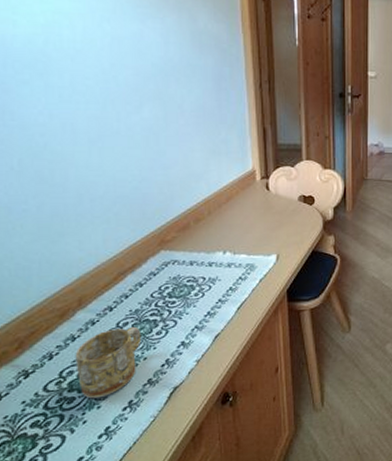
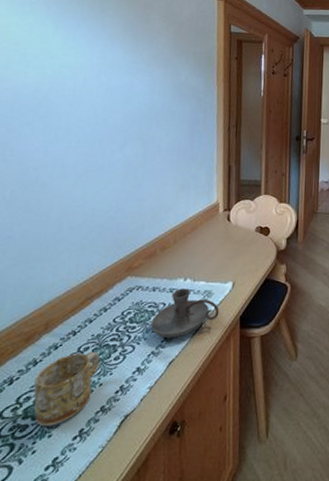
candle holder: none [191,262,264,312] -> present [150,288,219,338]

